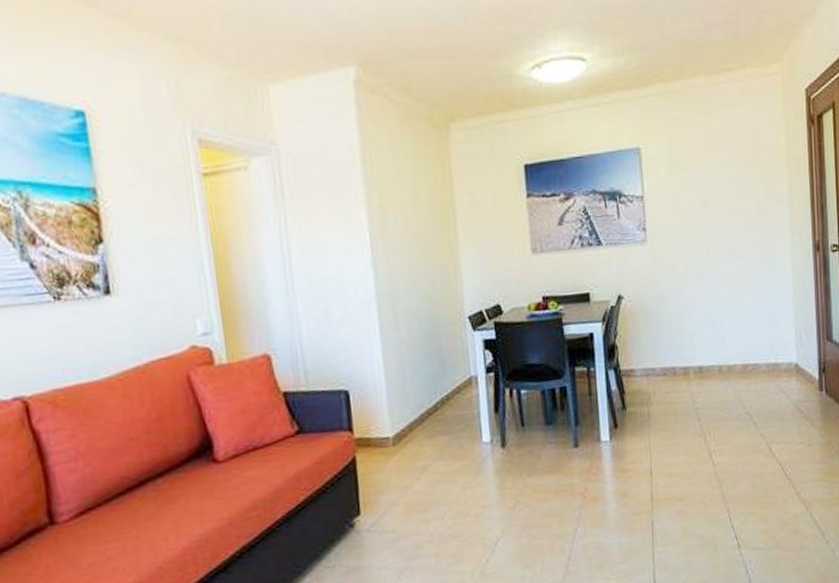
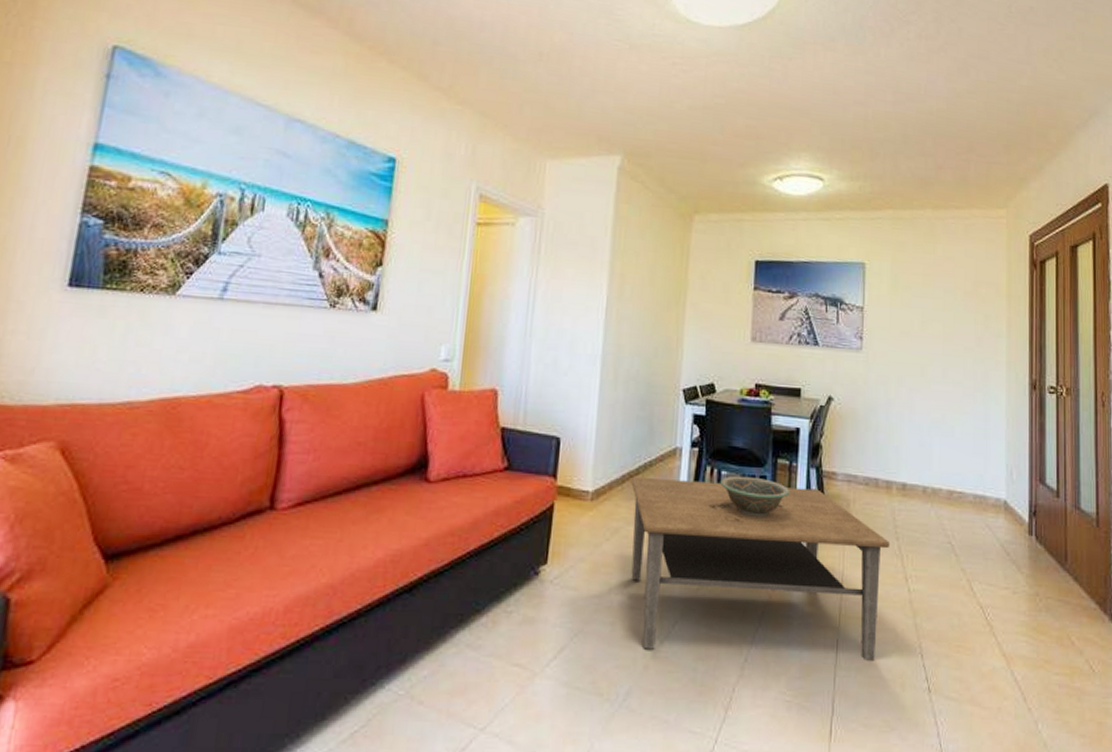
coffee table: none [431,388,693,571] -> present [631,476,891,661]
decorative bowl: none [521,389,592,429] -> present [720,475,791,518]

